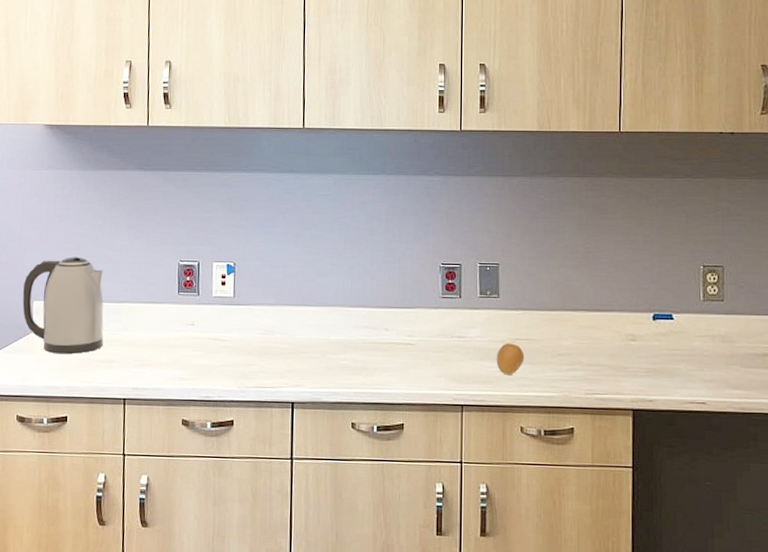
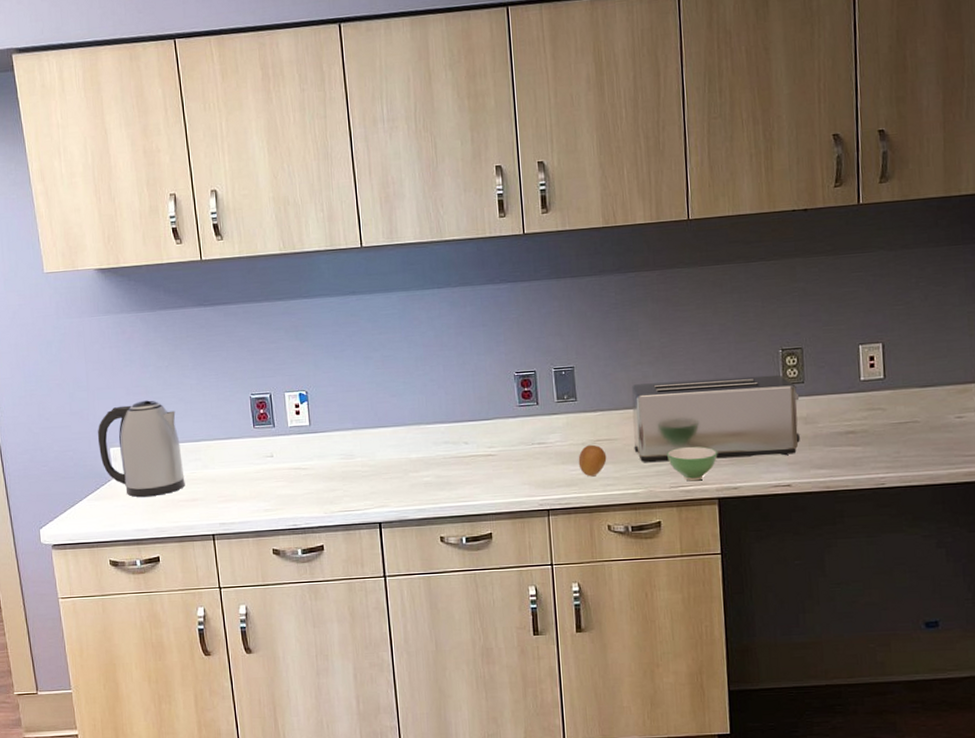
toaster: none [552,287,719,372] -> present [631,374,800,463]
bowl: none [583,353,635,390] -> present [666,446,718,482]

